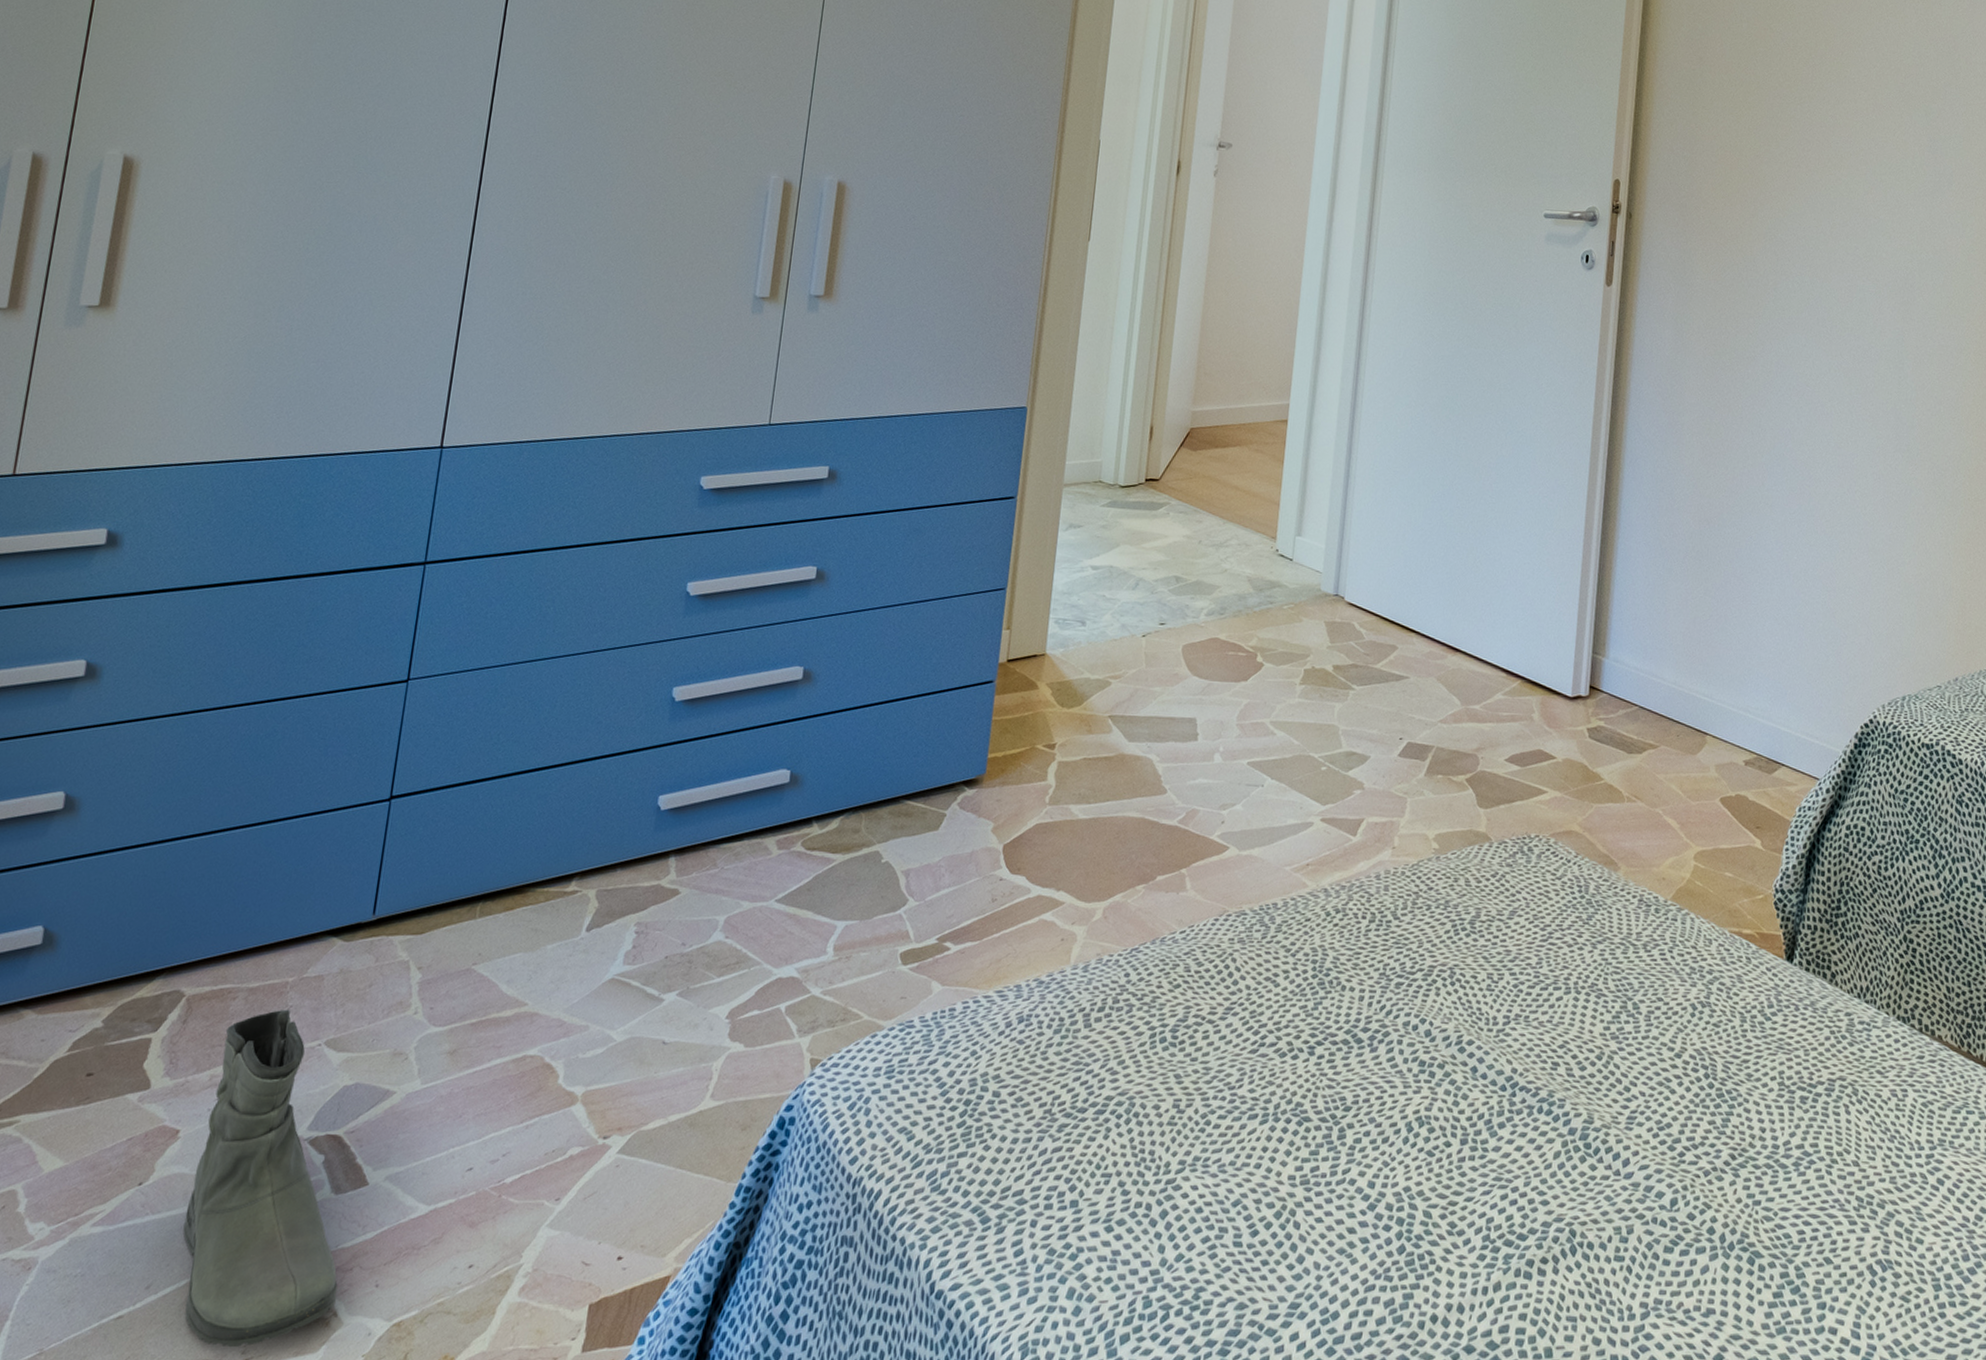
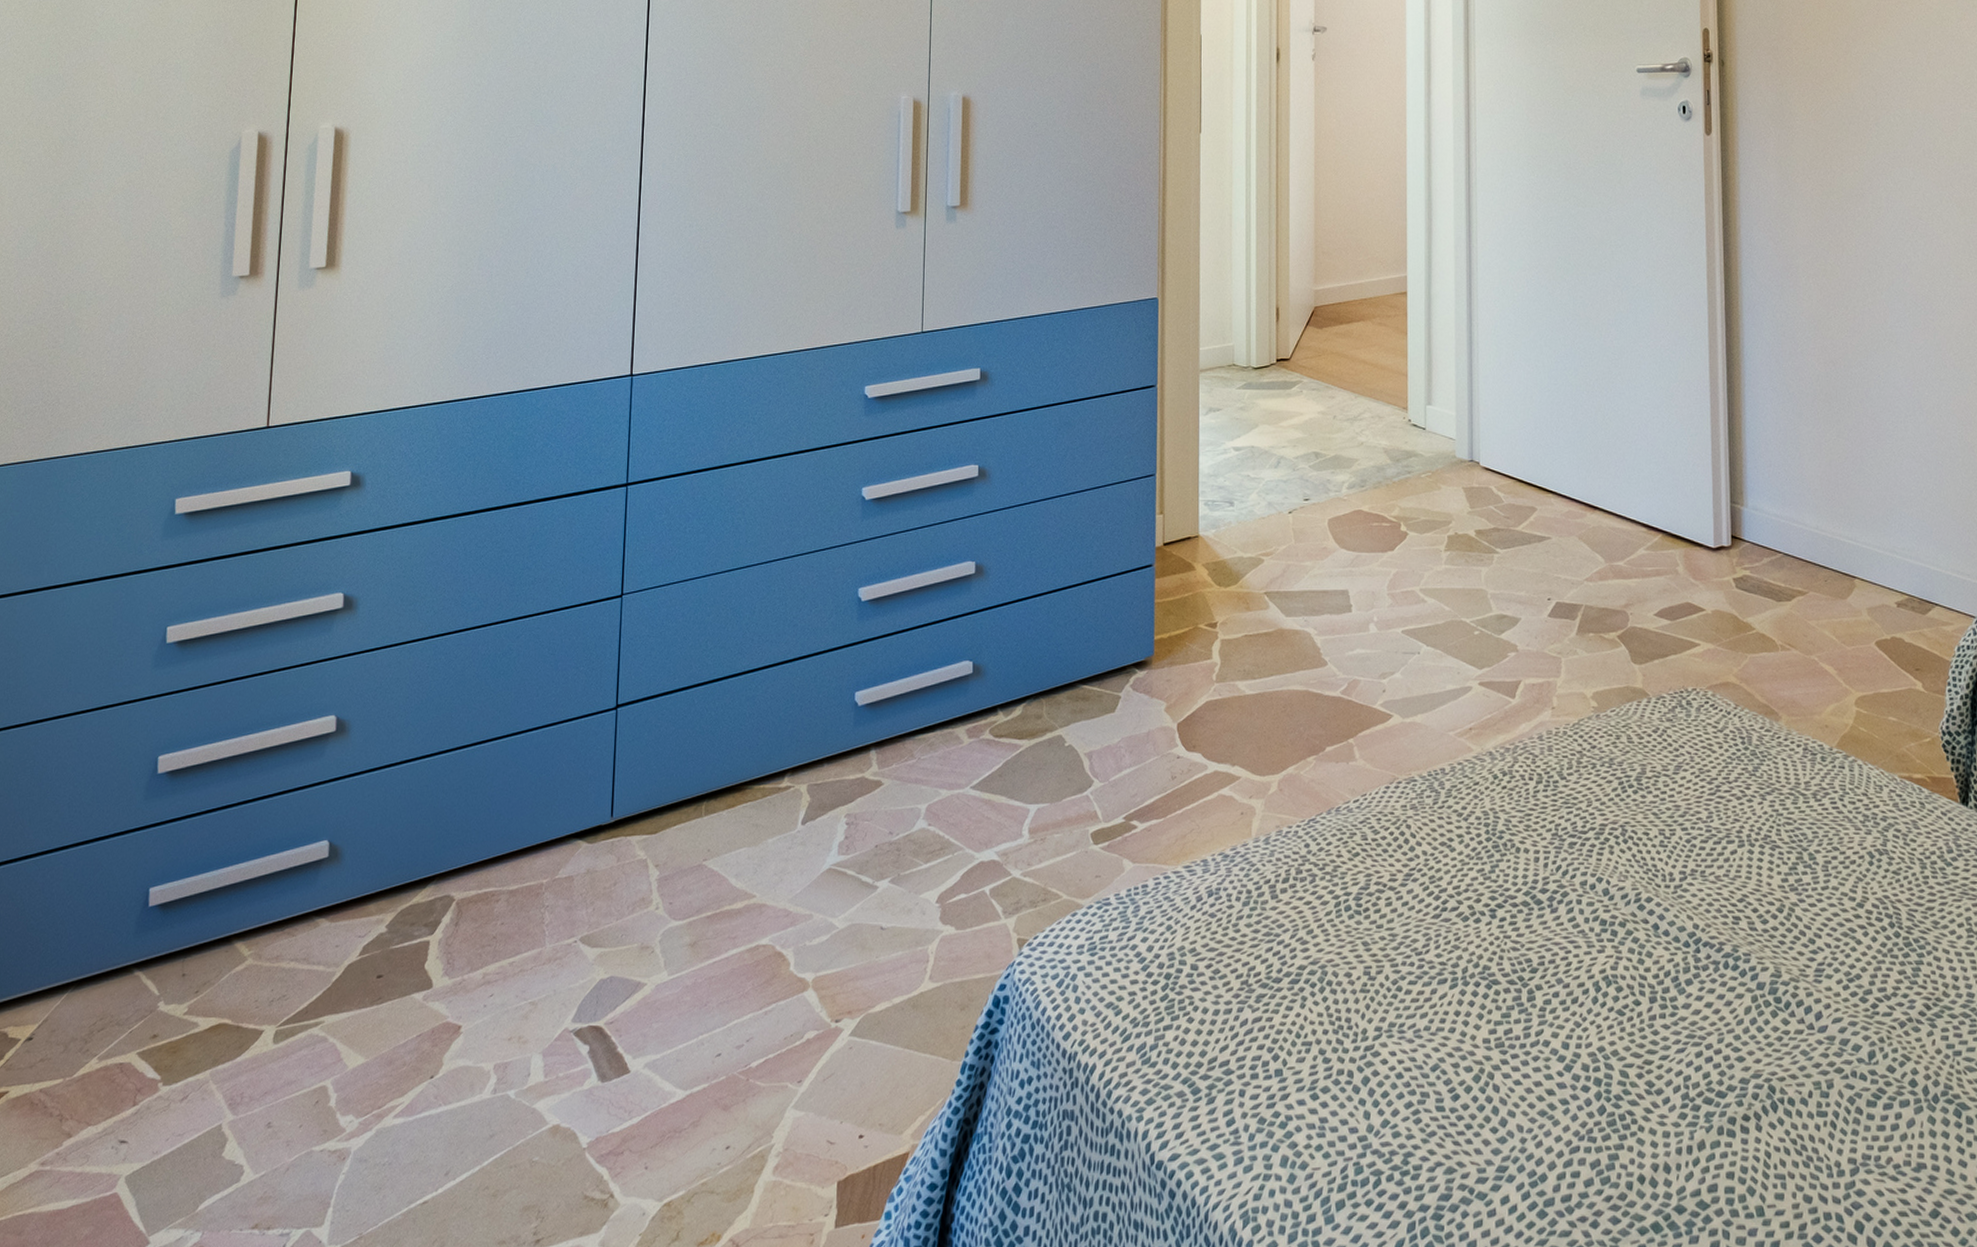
boot: present [182,1009,338,1348] -> none [472,909,612,1230]

